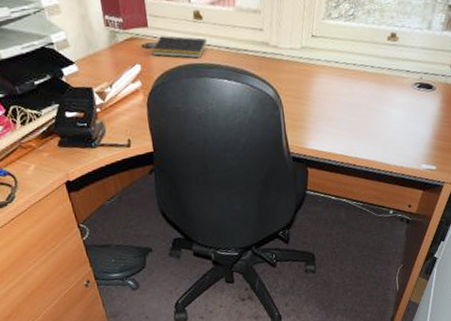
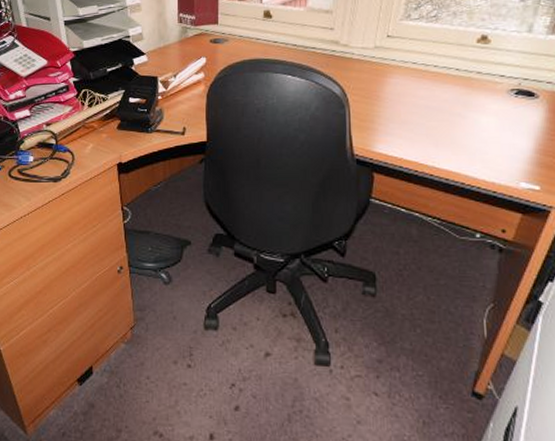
notepad: present [151,36,208,58] -> none [218,32,275,54]

